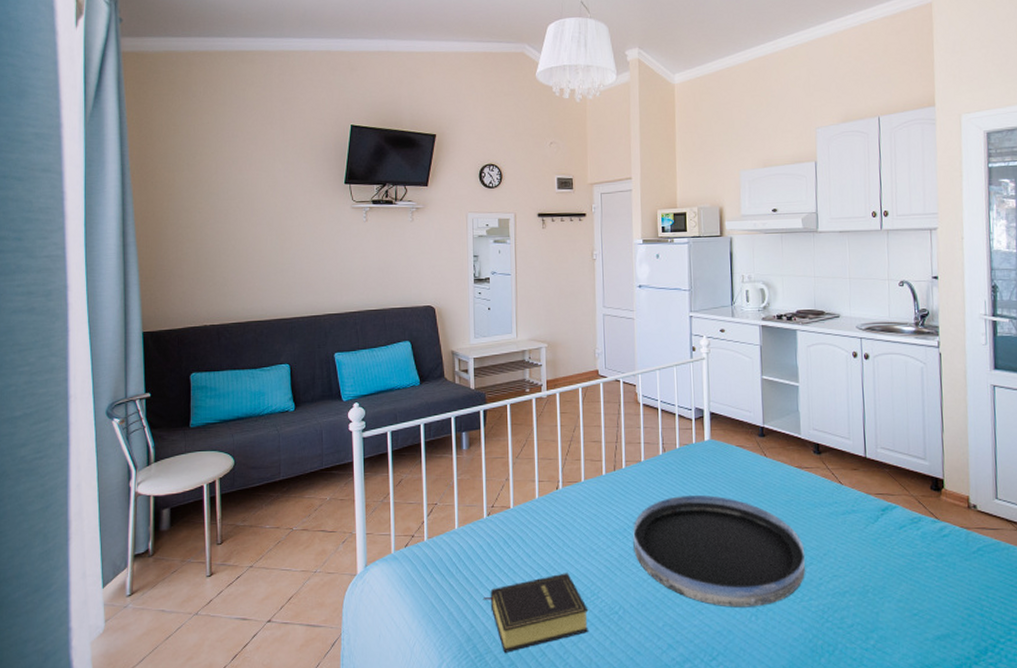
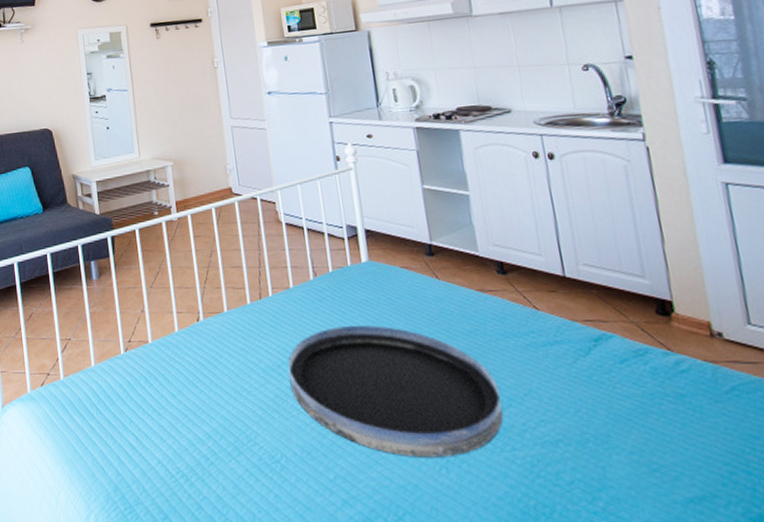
book: present [483,573,589,653] -> none [127,415,248,505]

